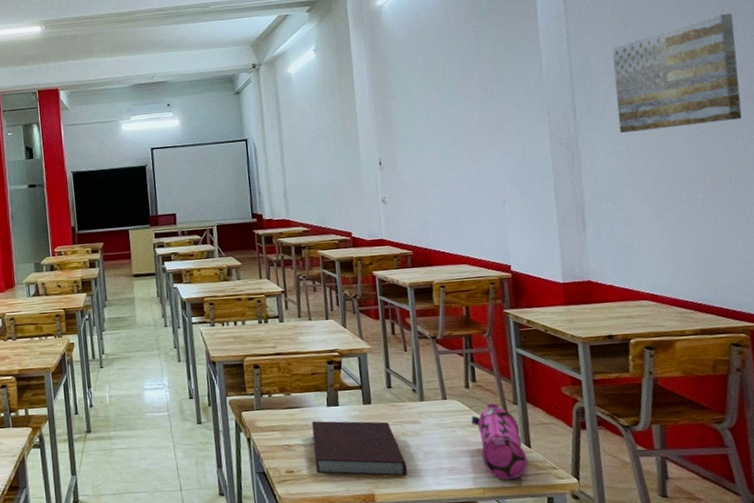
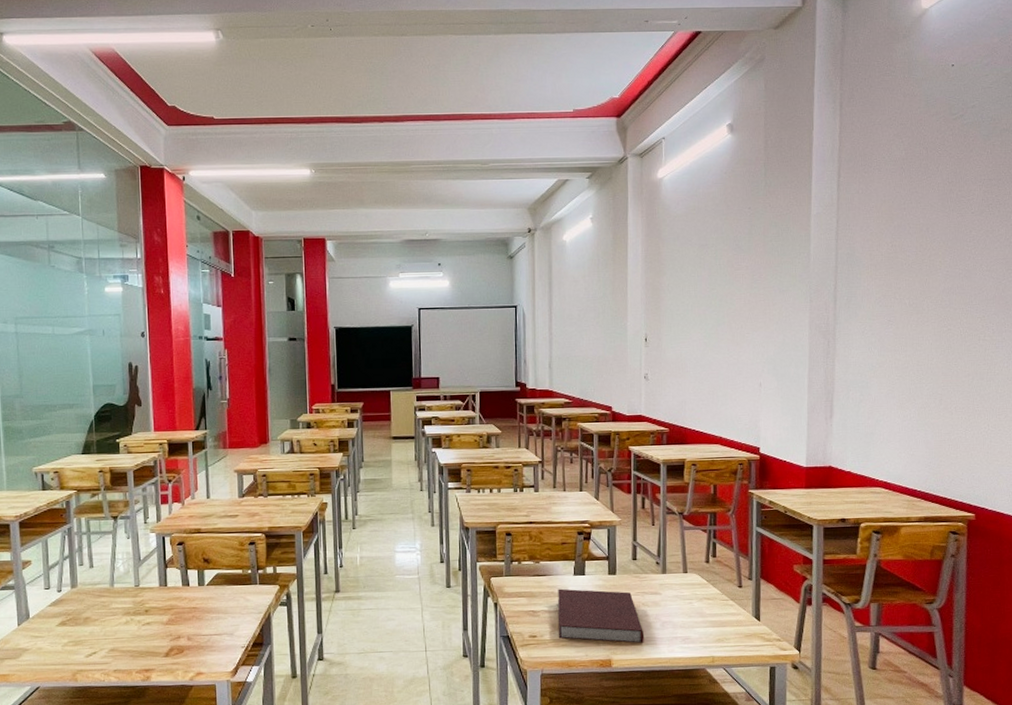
pencil case: present [471,403,528,480] -> none [708,578,756,650]
wall art: present [612,12,742,133] -> none [875,215,991,325]

